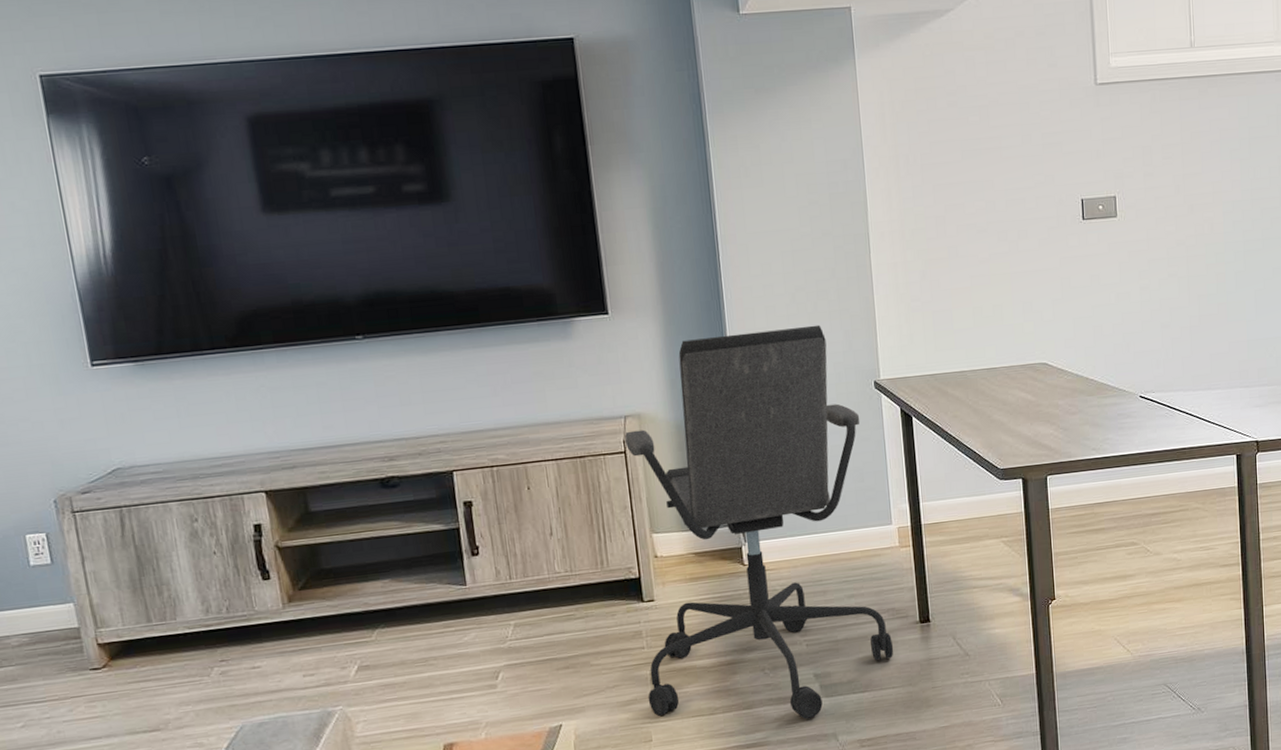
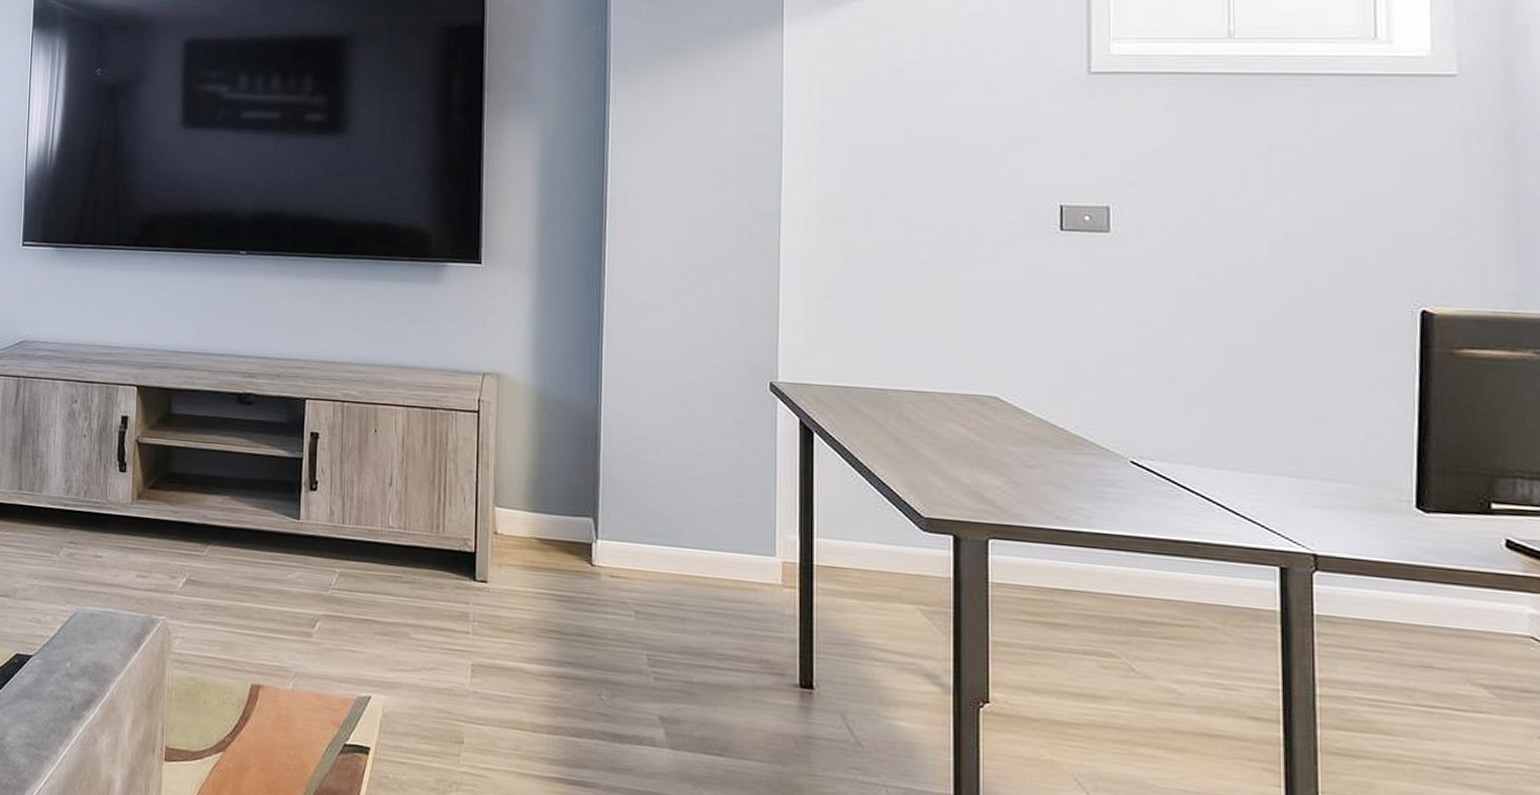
office chair: present [624,324,894,720] -> none [465,303,763,771]

